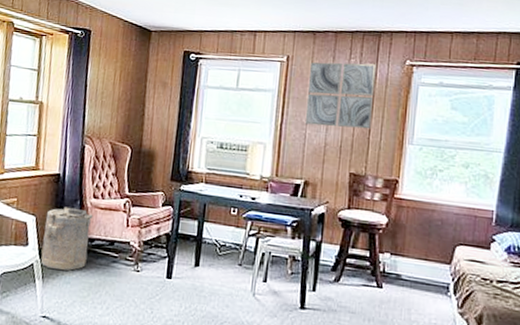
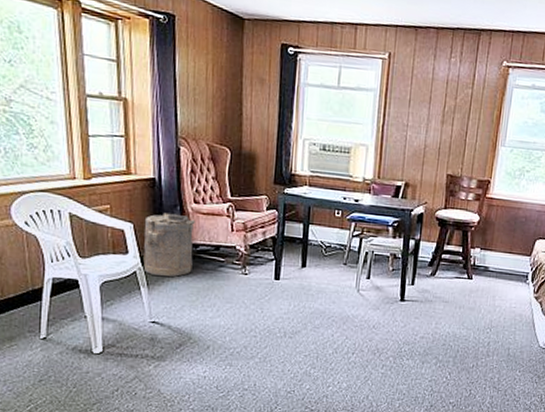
wall art: present [305,62,376,129] -> none [406,60,475,131]

